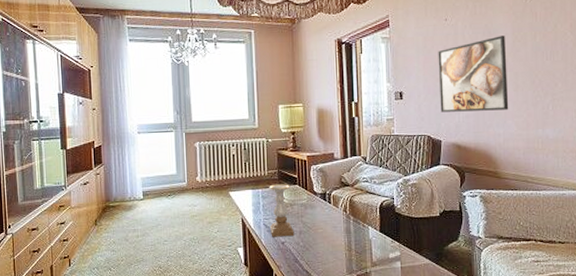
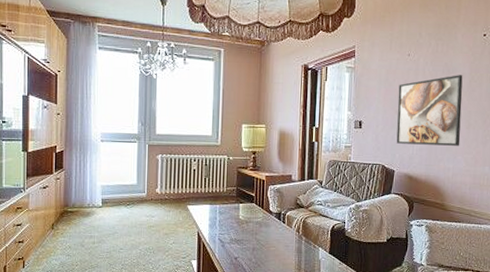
candle holder: present [269,184,294,237] -> none [225,201,248,253]

